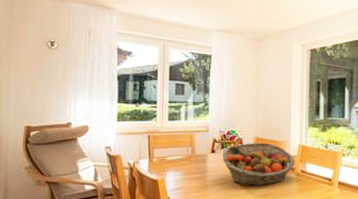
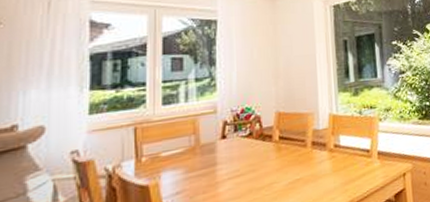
fruit basket: present [222,142,295,186] -> none [236,117,327,175]

